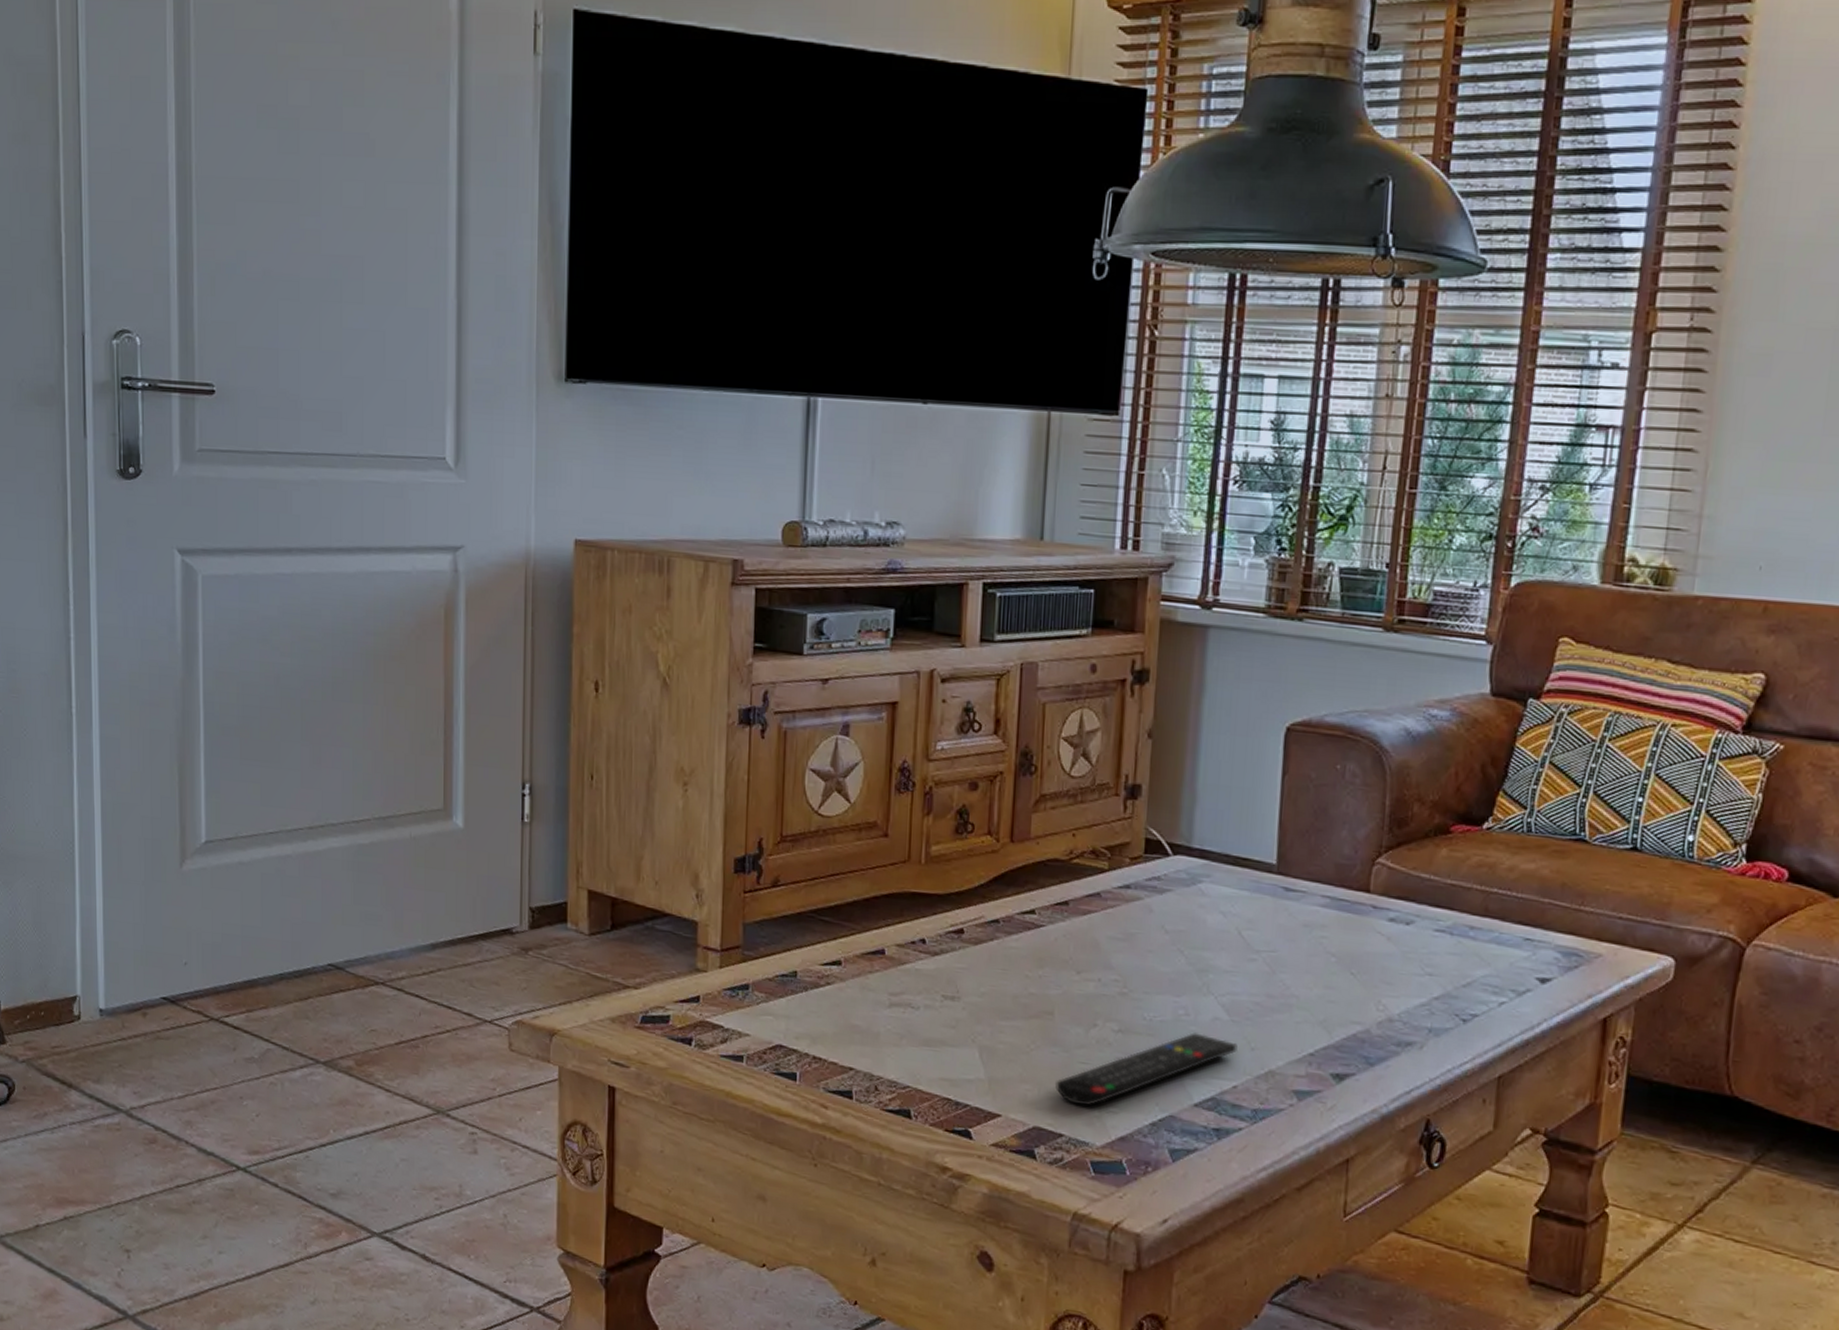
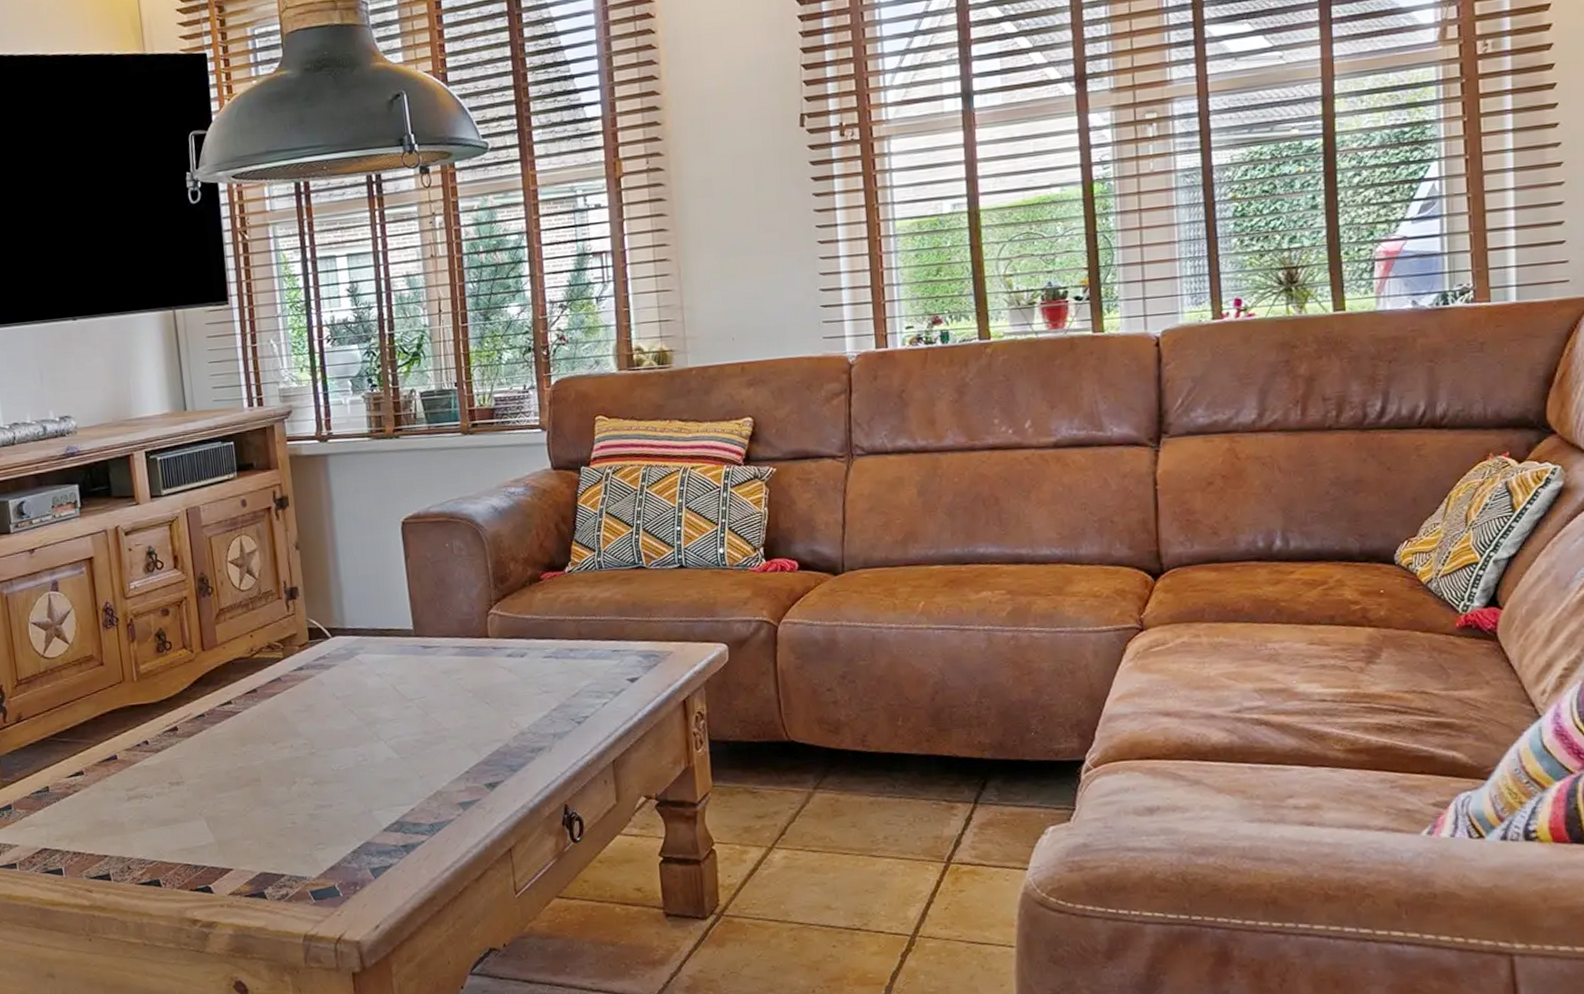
remote control: present [1055,1032,1238,1107] -> none [272,772,409,849]

